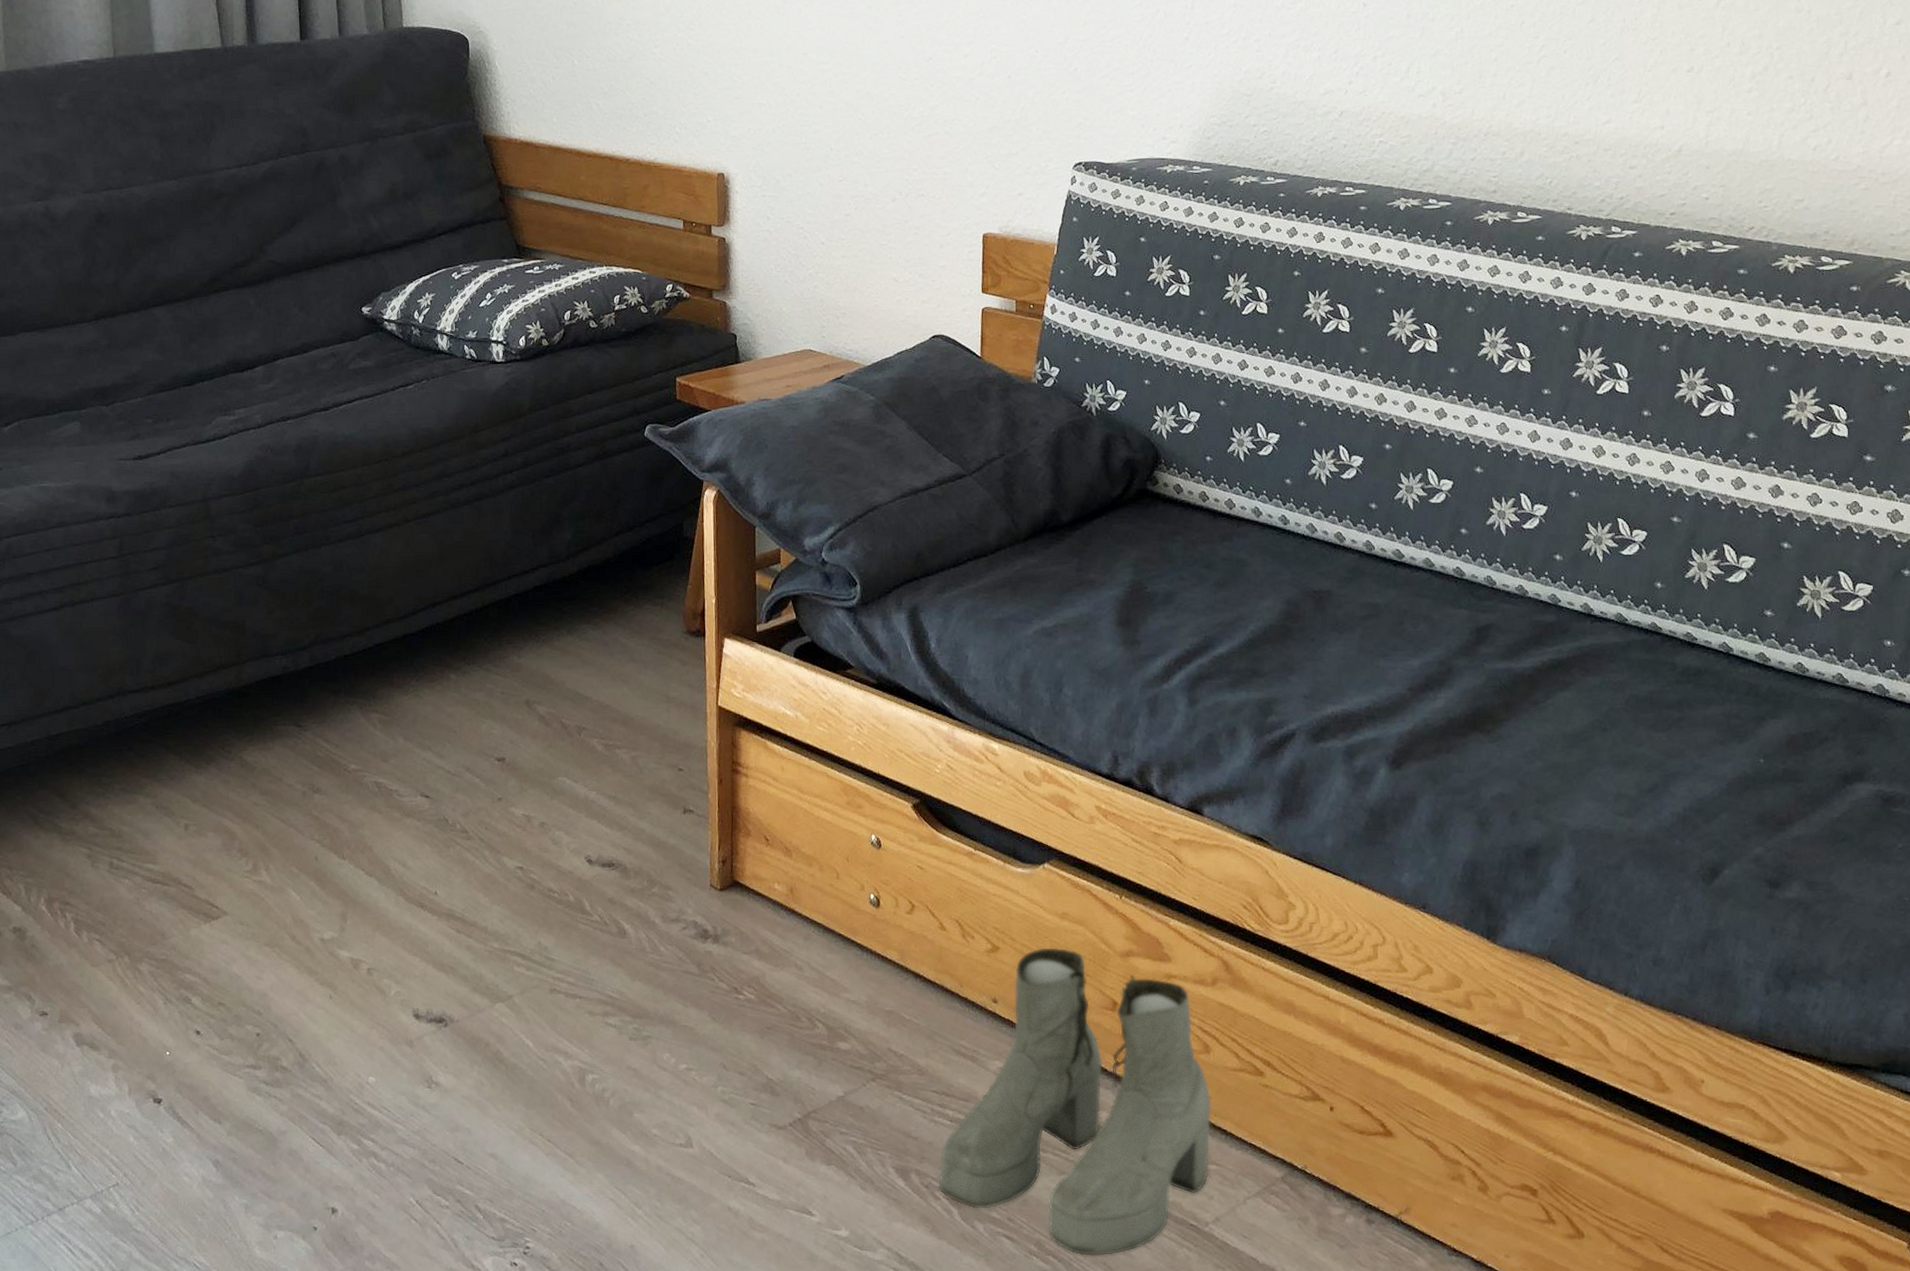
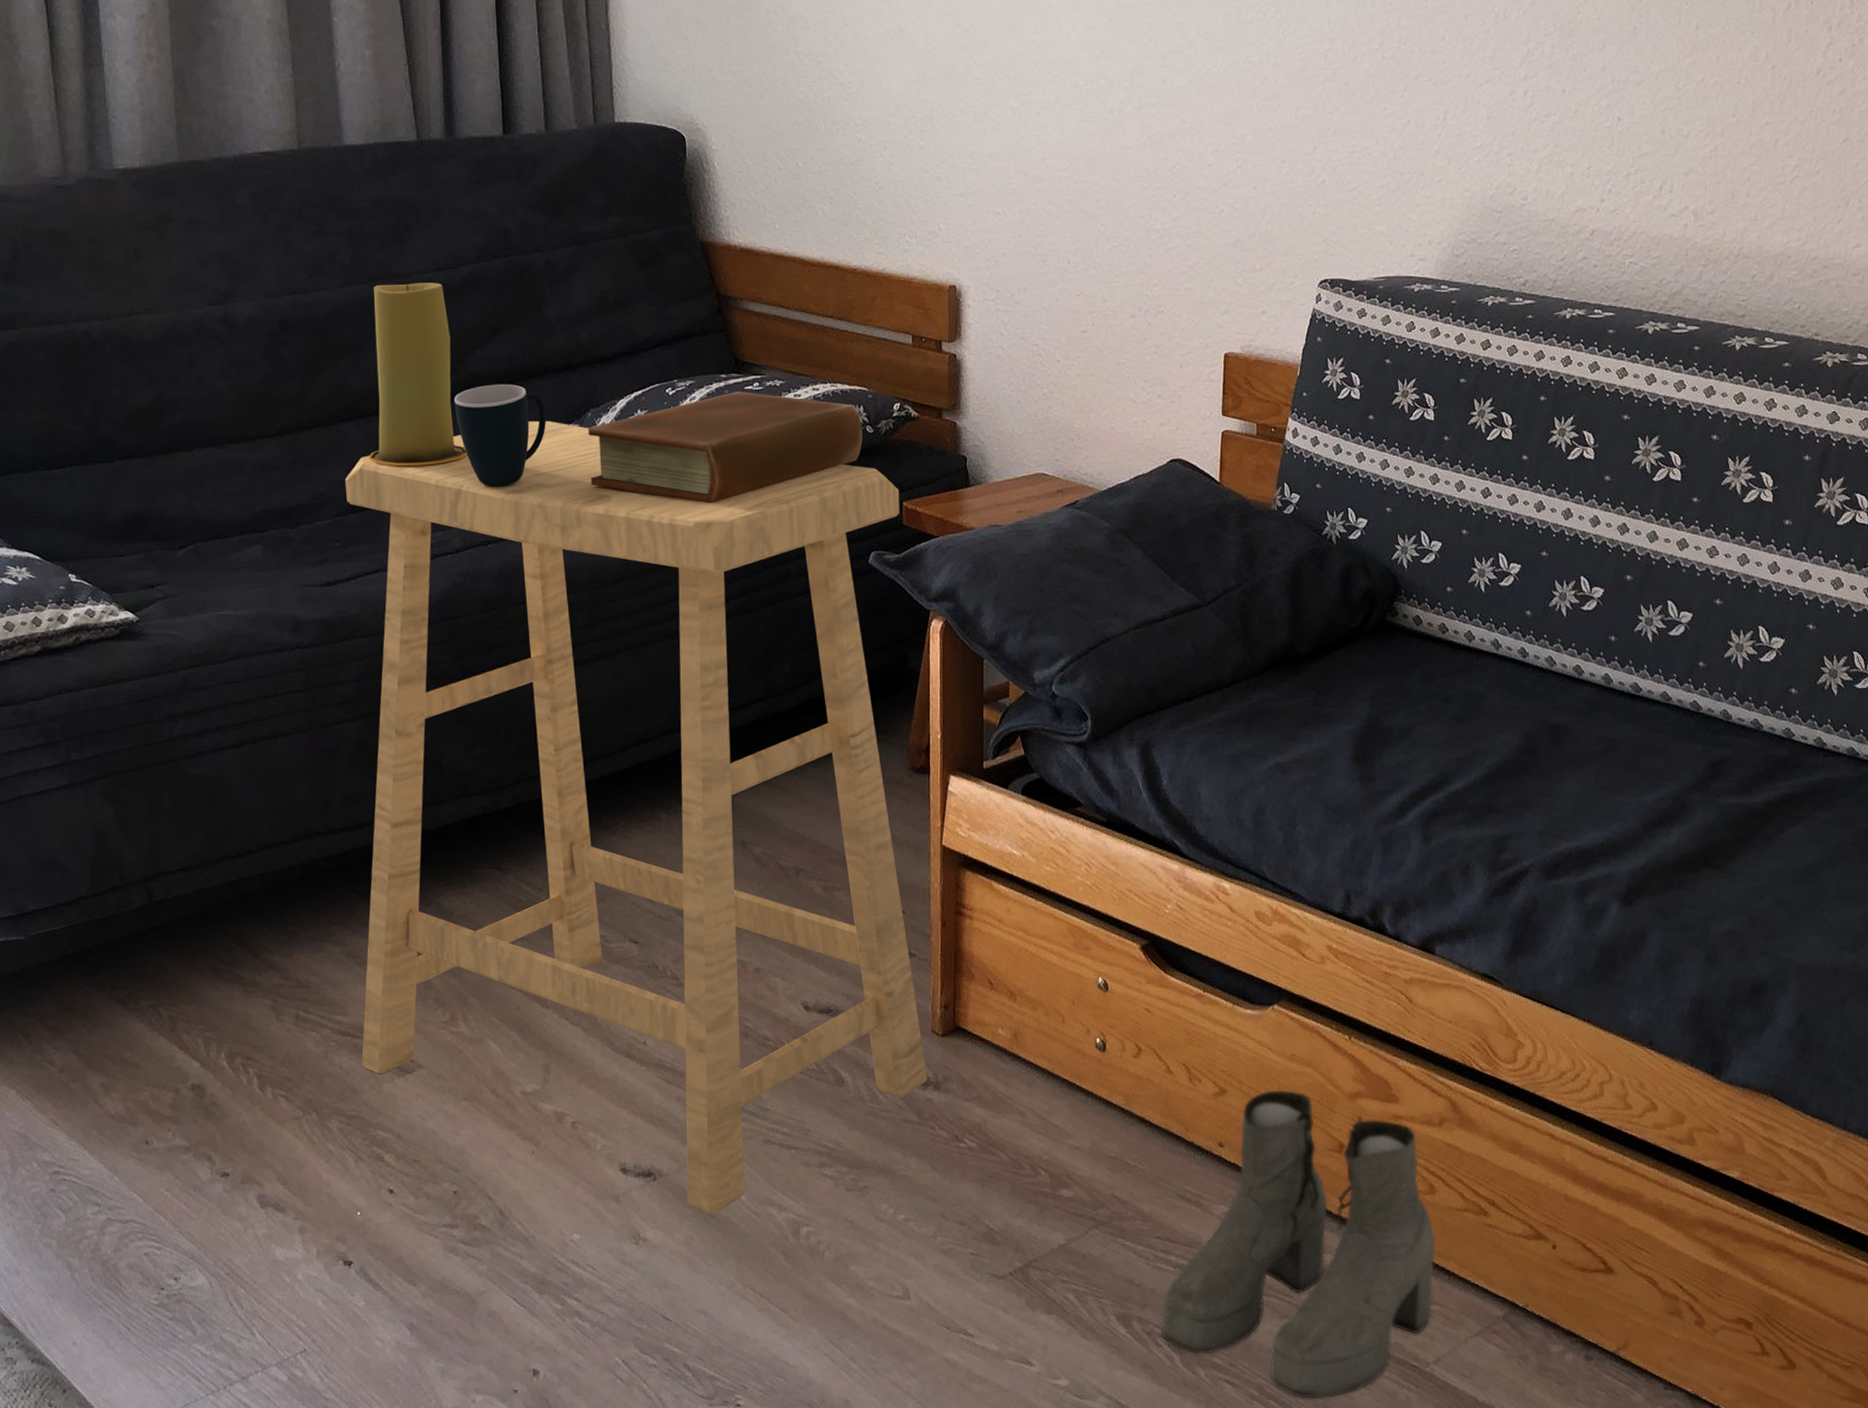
stool: none [155,304,707,1062] -> present [344,420,928,1216]
candle: none [177,177,268,349] -> present [368,282,468,467]
mug: none [256,270,341,366] -> present [454,384,547,487]
book: none [379,275,637,381] -> present [587,391,863,504]

